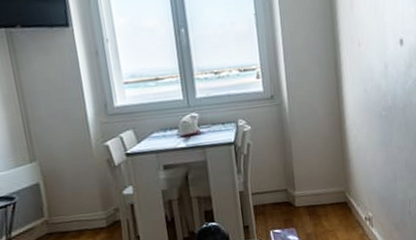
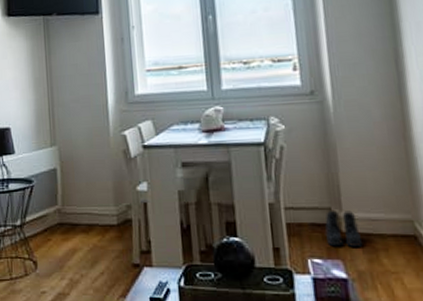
boots: none [282,190,310,219] -> present [324,211,363,247]

